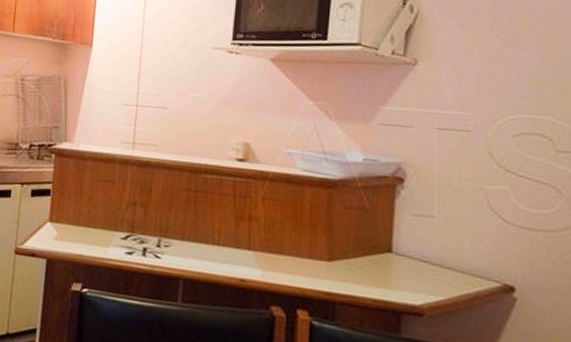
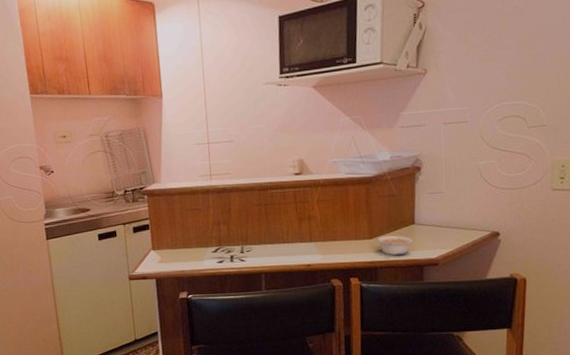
legume: none [337,260,388,293] -> present [377,235,413,256]

